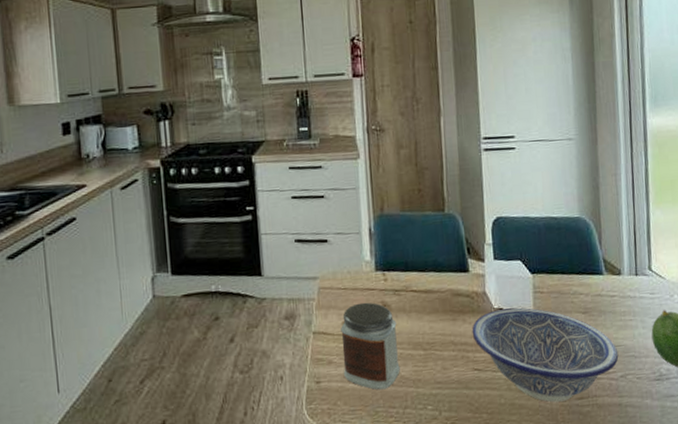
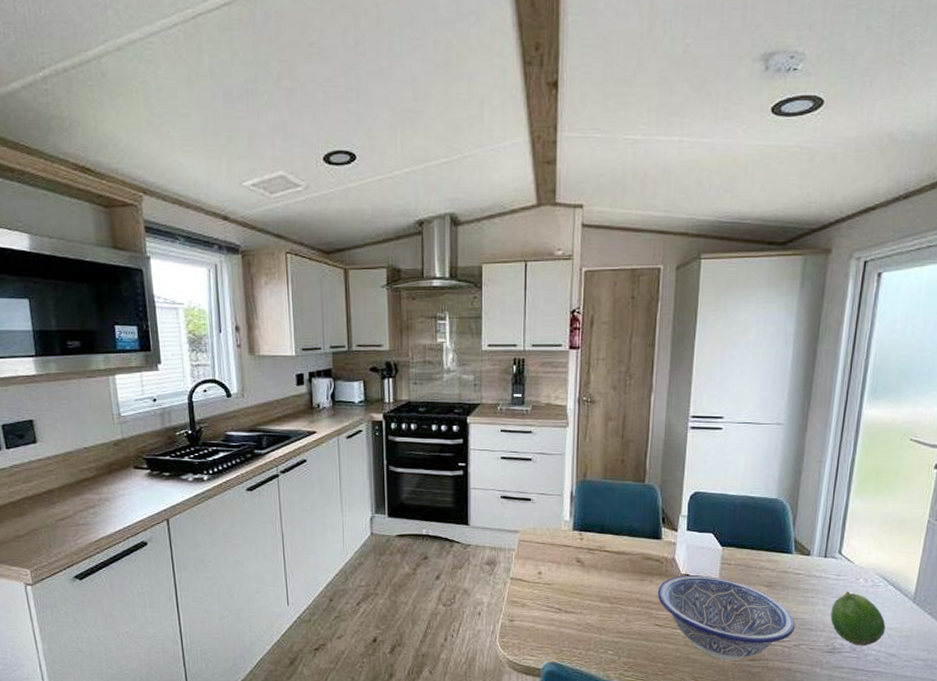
jar: present [341,302,400,390] -> none [534,557,588,633]

